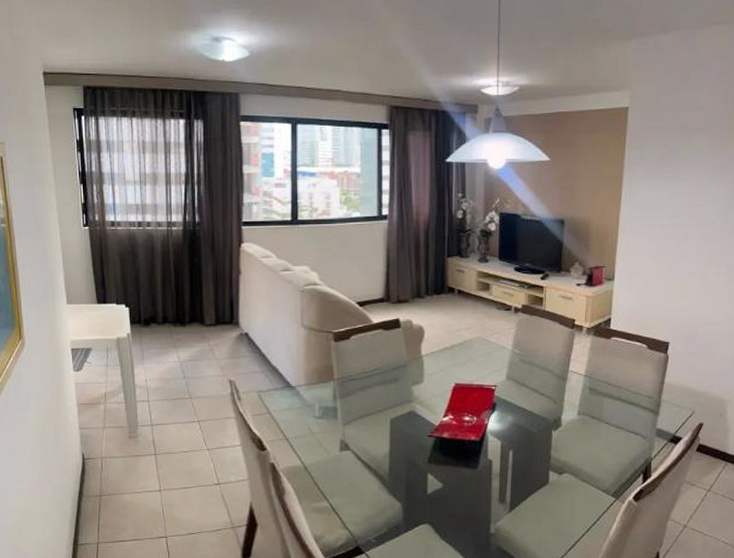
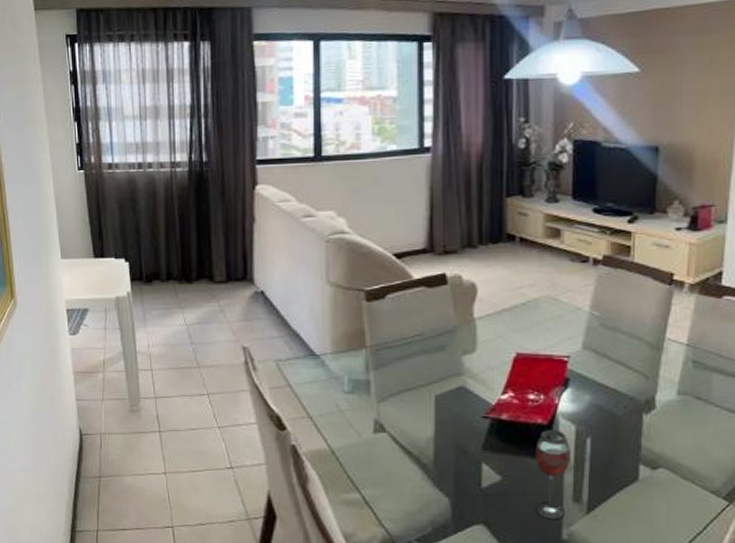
wineglass: none [470,444,497,517] -> present [535,429,570,519]

